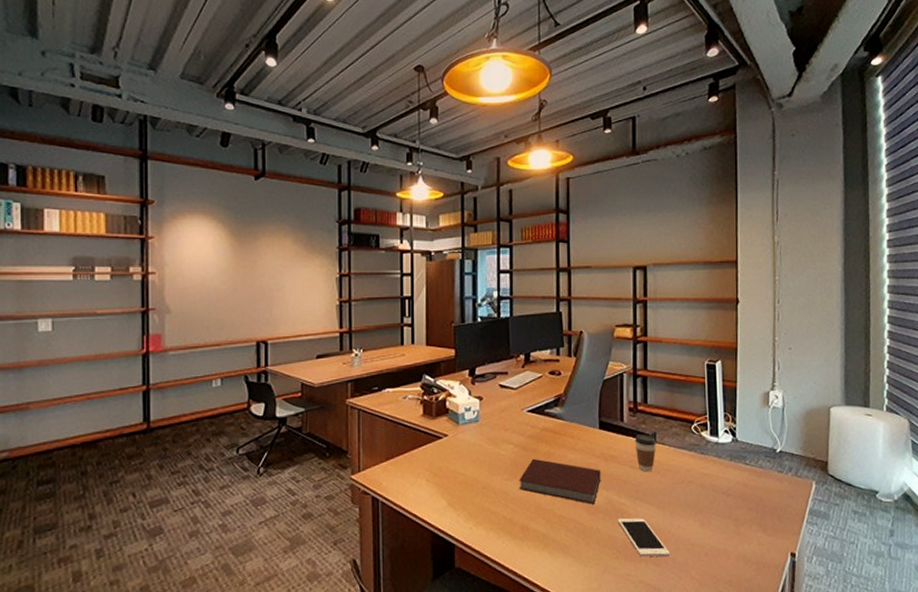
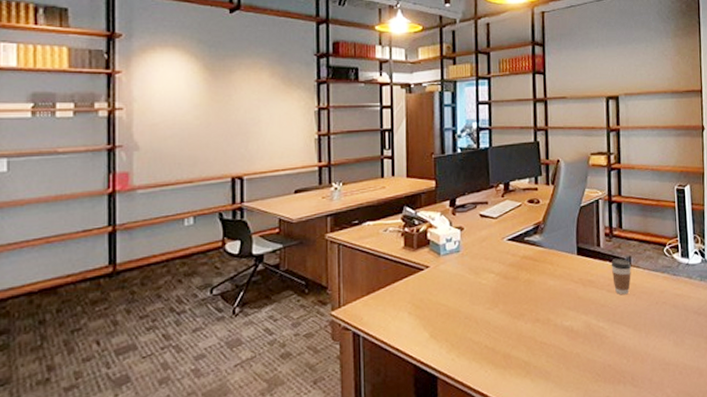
notebook: present [519,458,601,504] -> none [500,286,580,330]
cell phone: present [617,518,671,557] -> none [596,340,647,379]

